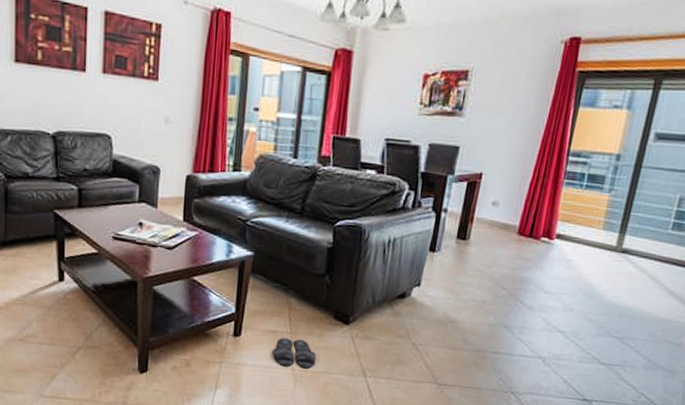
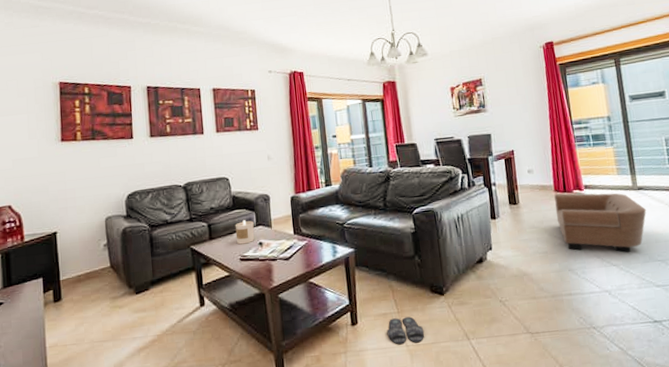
candle: none [111,191,135,221] -> present [235,219,255,245]
dog bed: none [509,236,623,321] -> present [554,193,647,252]

